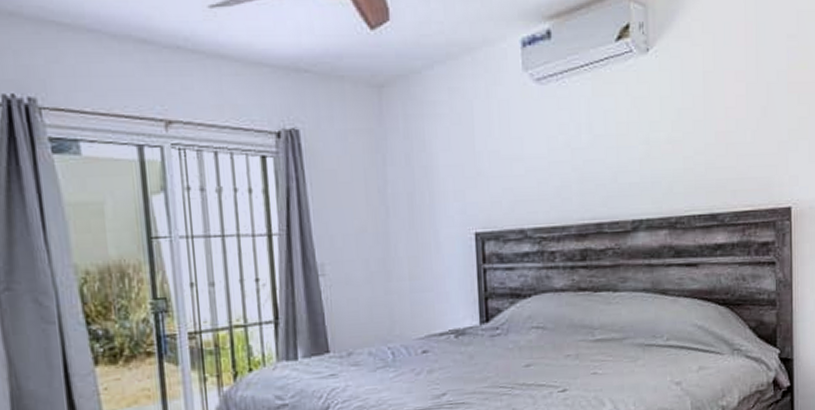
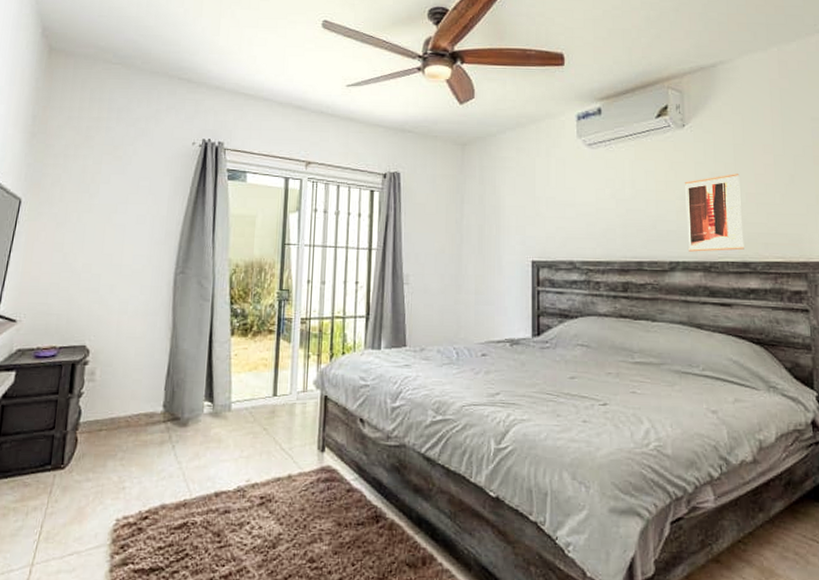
wall art: none [649,109,712,207] -> present [685,174,744,252]

